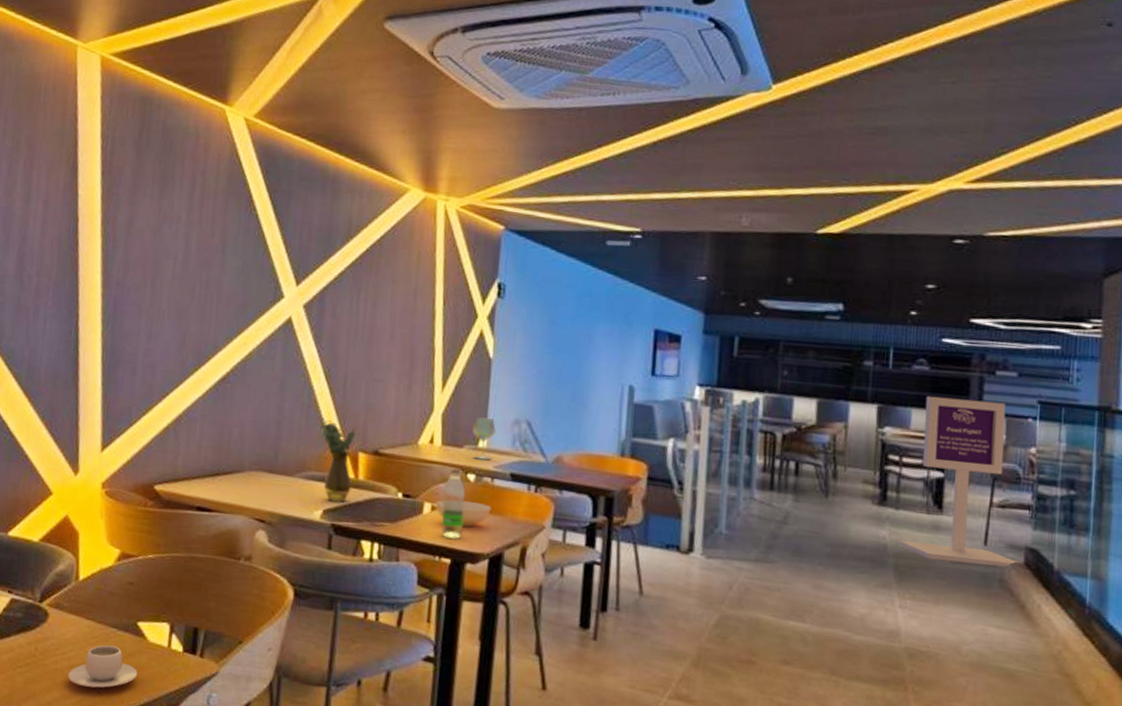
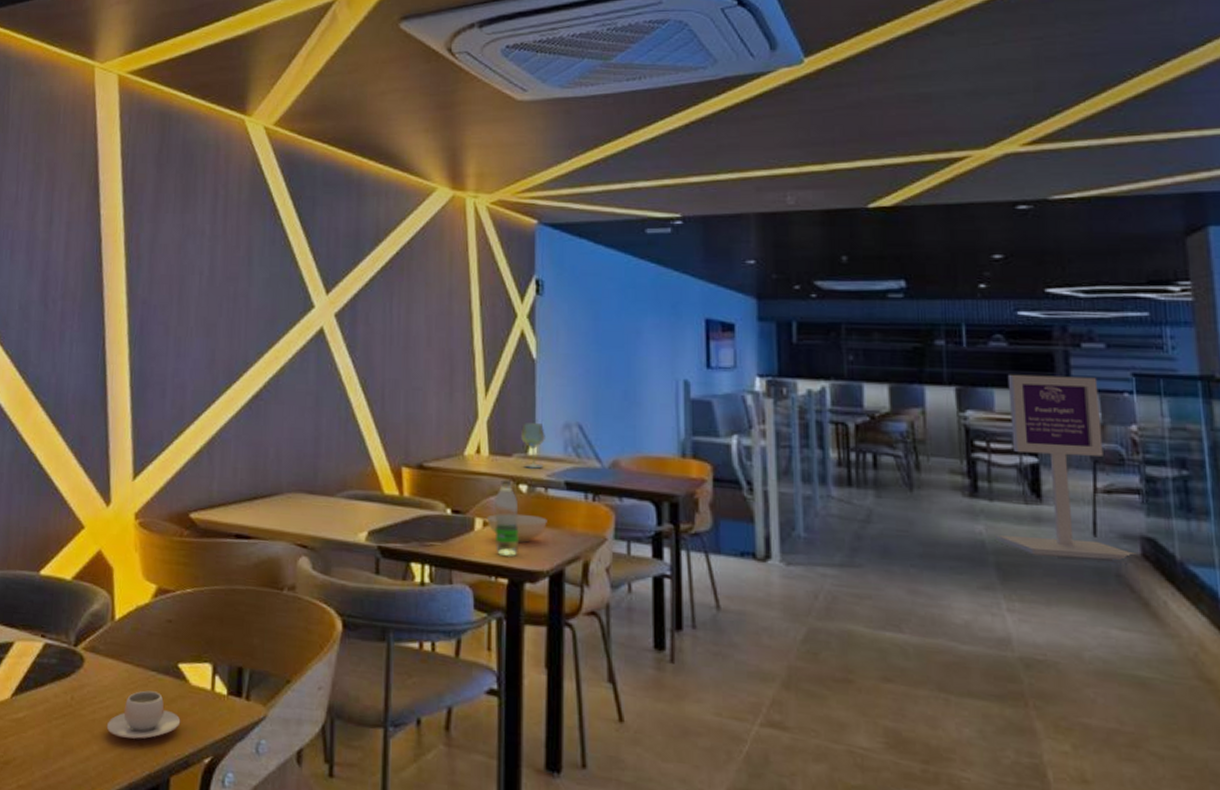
vase: present [321,417,356,502] -> none [361,431,398,522]

